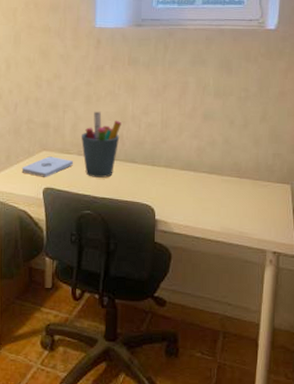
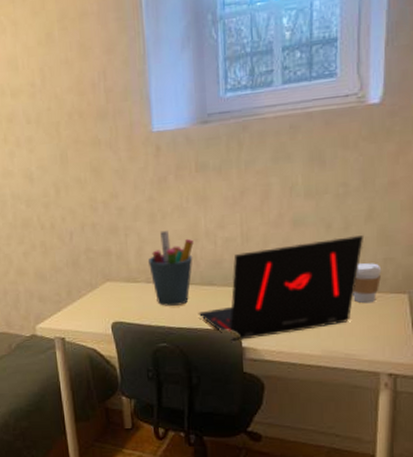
notepad: present [21,156,74,177] -> none [85,287,143,311]
laptop: none [120,132,259,214] -> present [198,235,365,342]
coffee cup: none [248,155,271,190] -> present [353,262,382,304]

